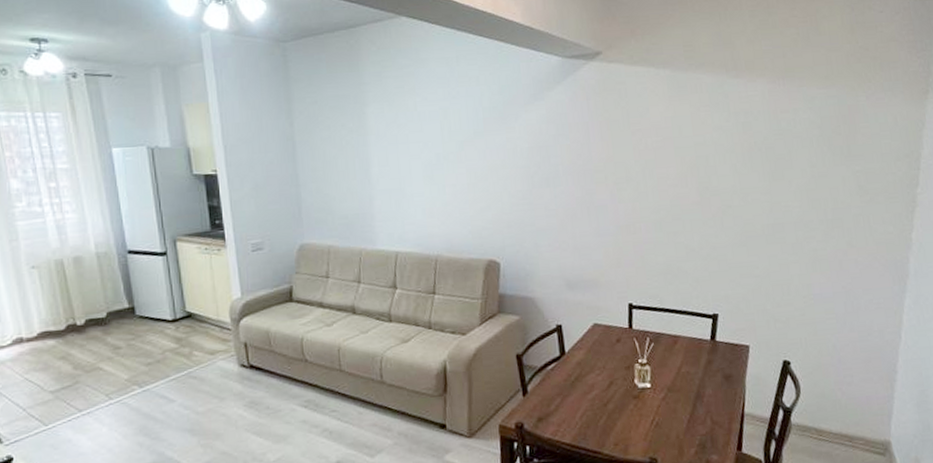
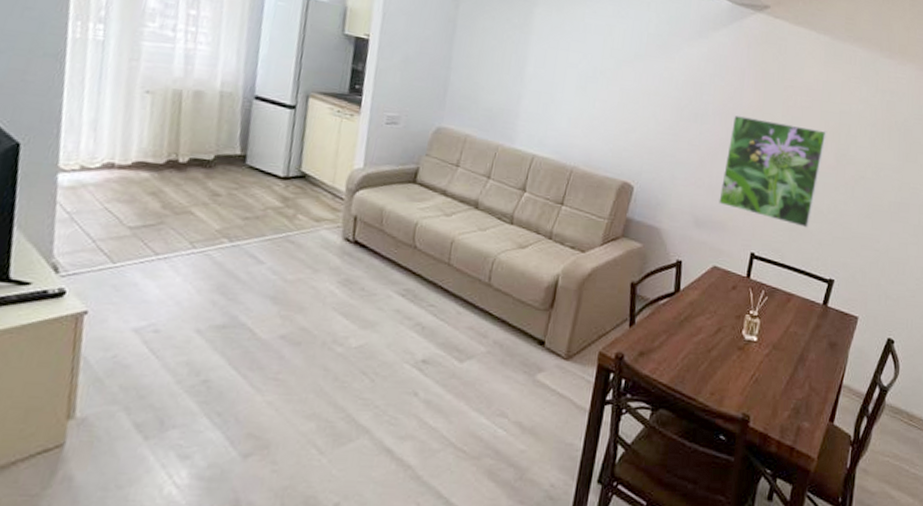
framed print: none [585,167,685,269] -> present [719,114,828,228]

